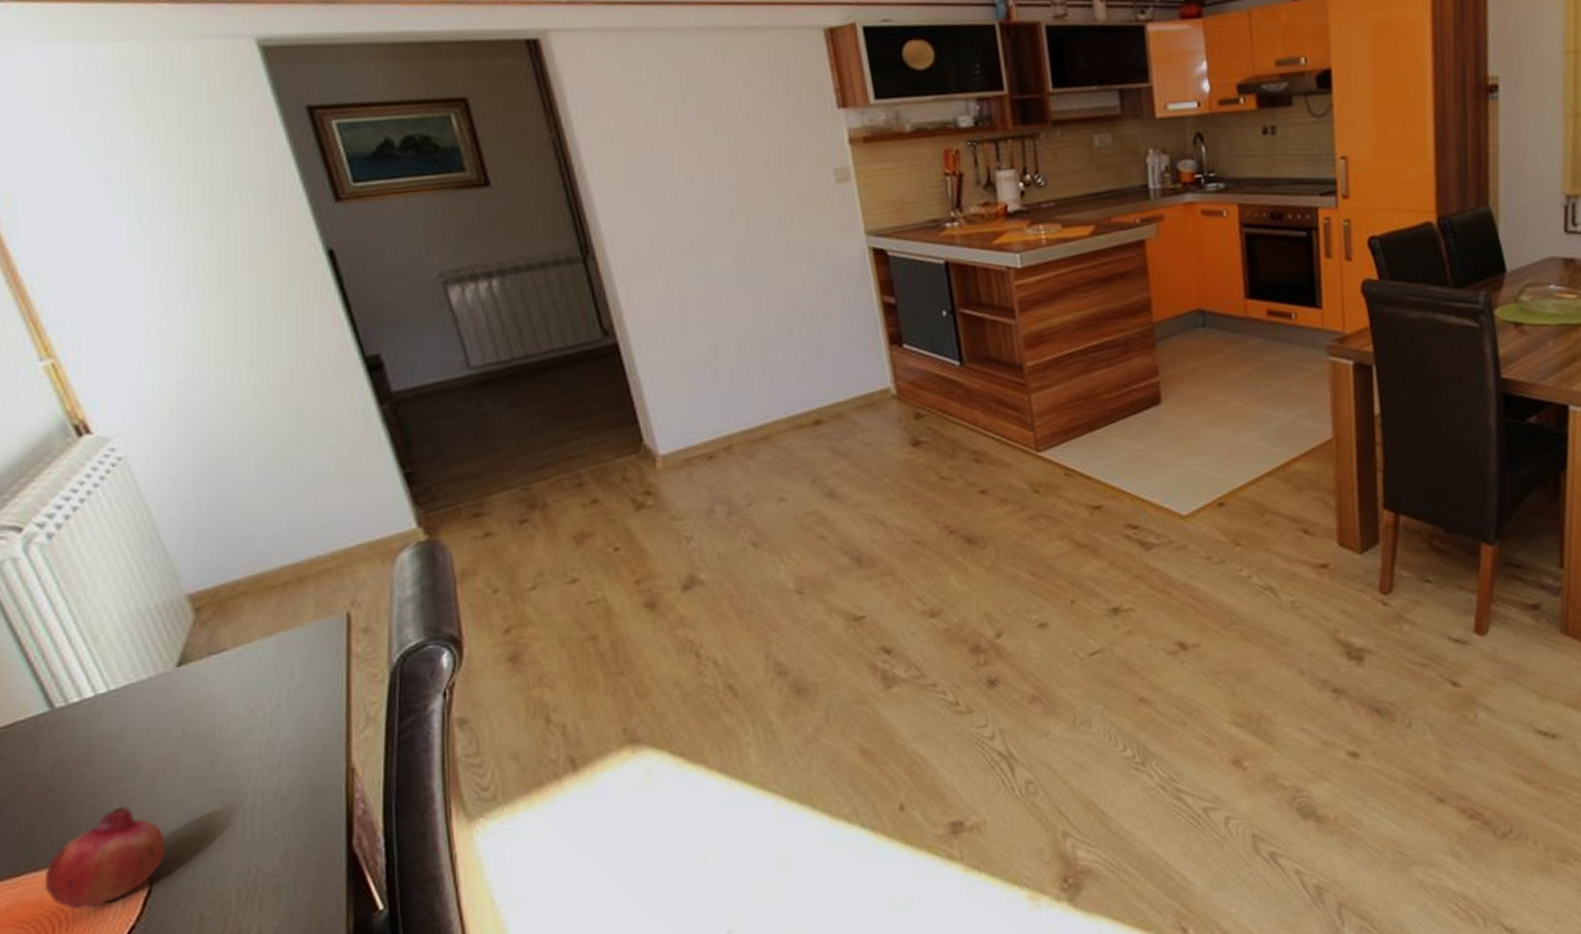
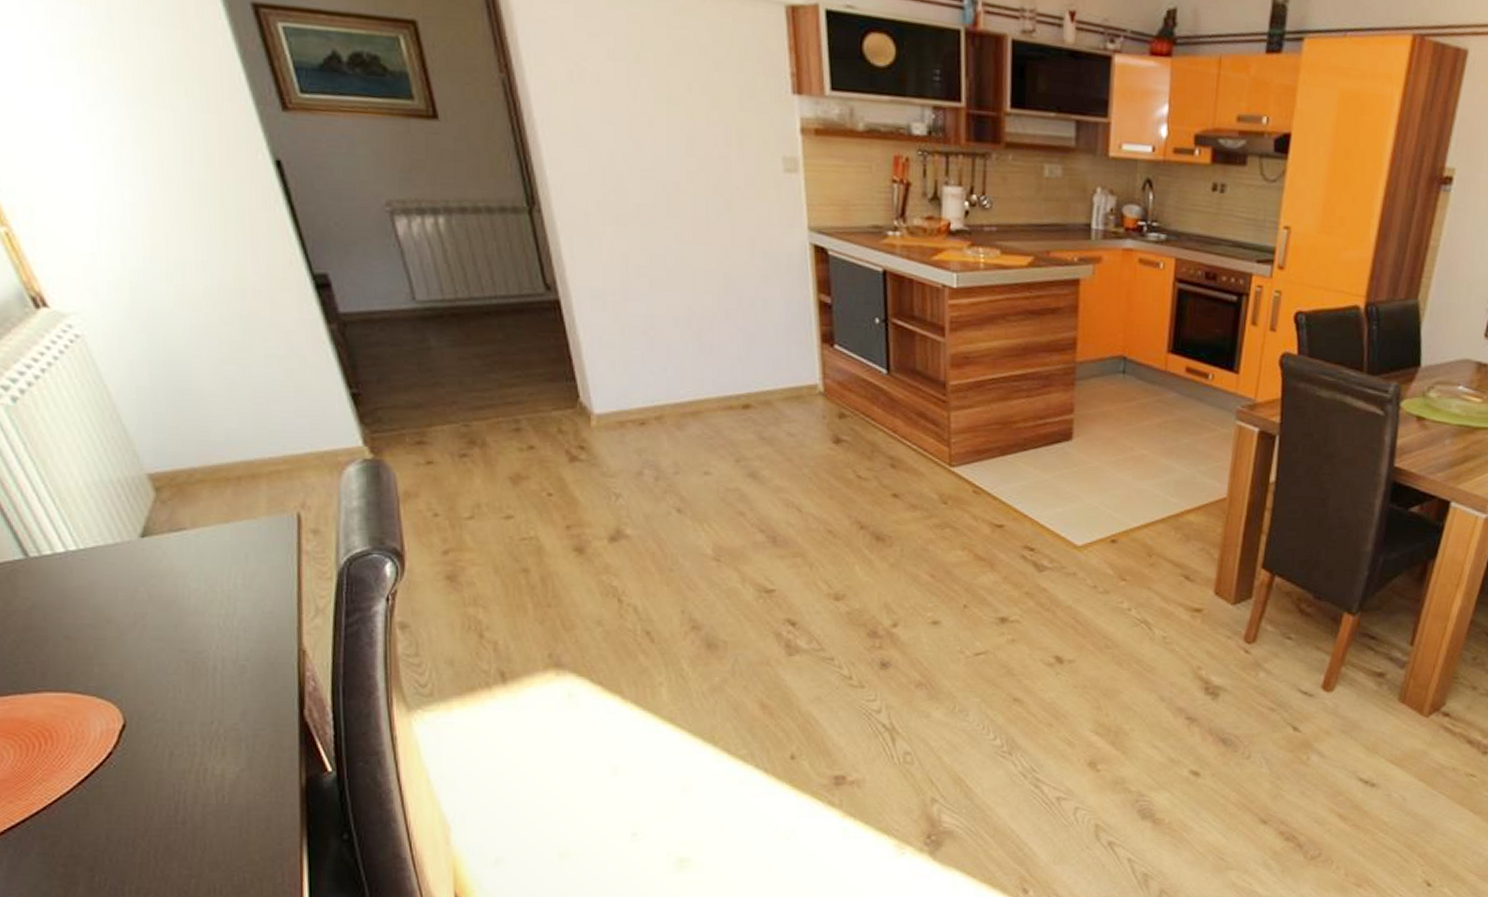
fruit: present [44,805,166,910] -> none [29,651,137,731]

